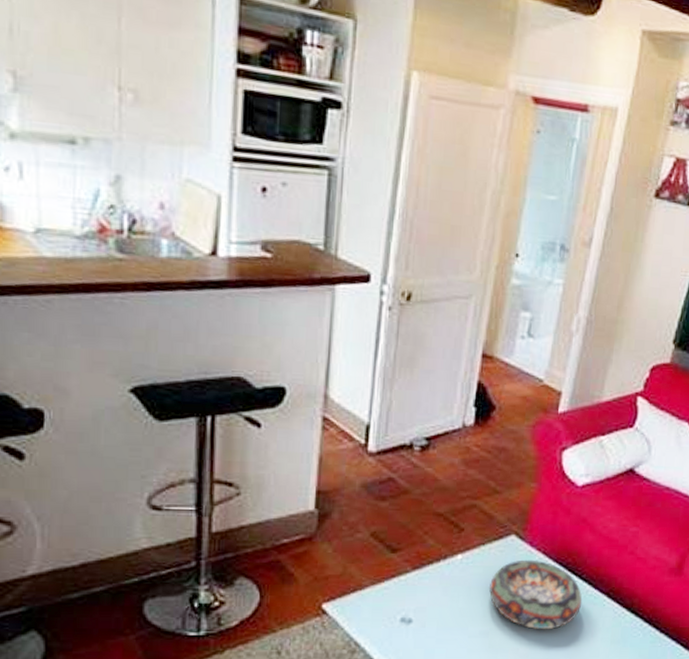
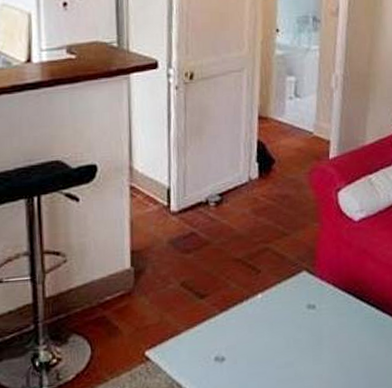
decorative bowl: present [488,559,583,629] -> none [288,291,373,355]

